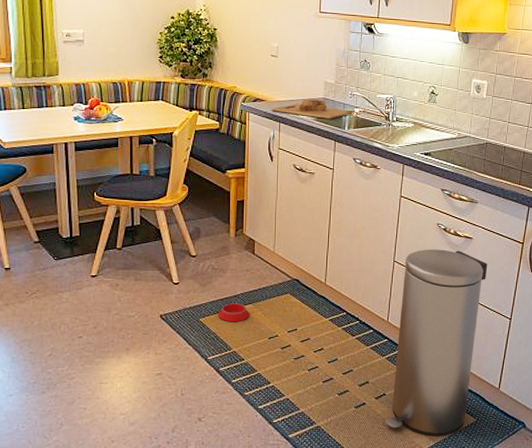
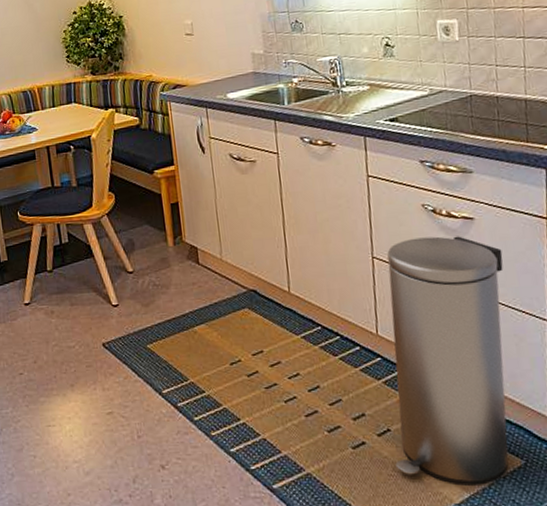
pet bowl: present [218,303,250,322] -> none [166,324,204,348]
cutting board: present [271,99,354,119] -> none [195,74,292,97]

